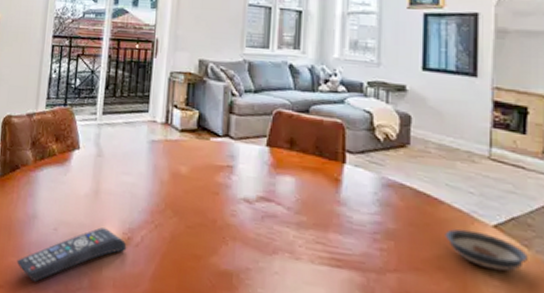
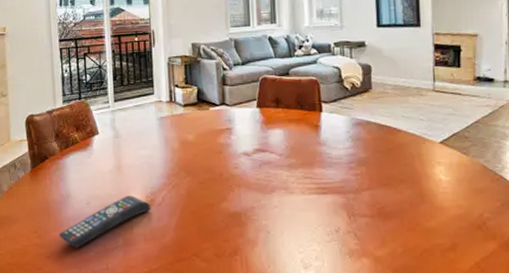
saucer: present [445,228,528,272] -> none [404,148,467,176]

